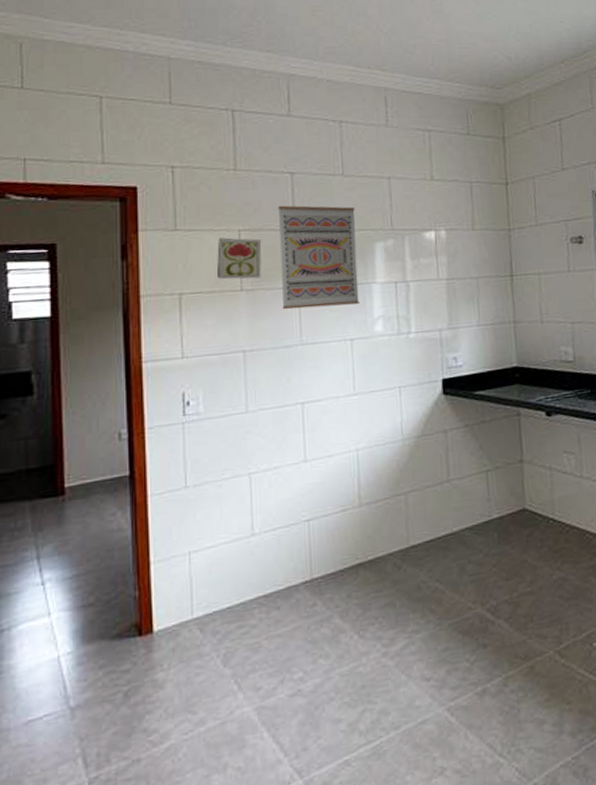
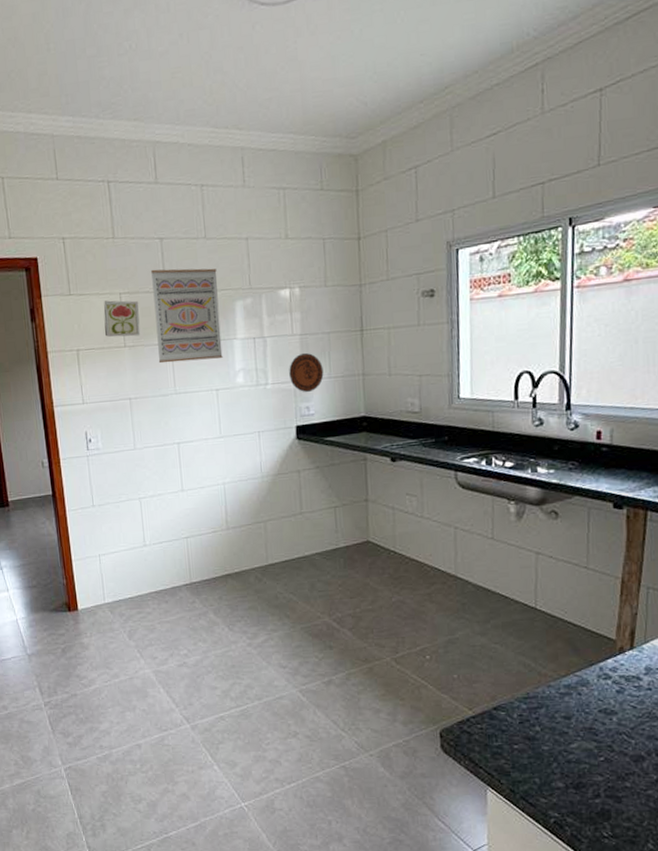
decorative plate: none [434,299,473,342] -> present [289,353,324,393]

